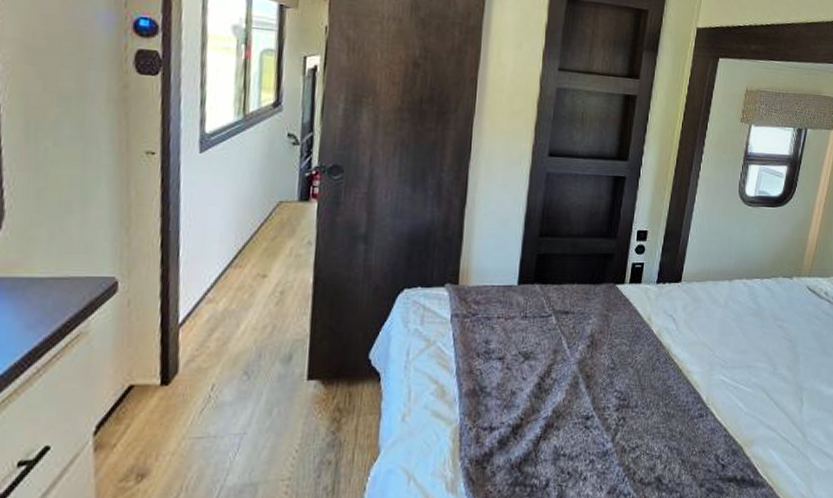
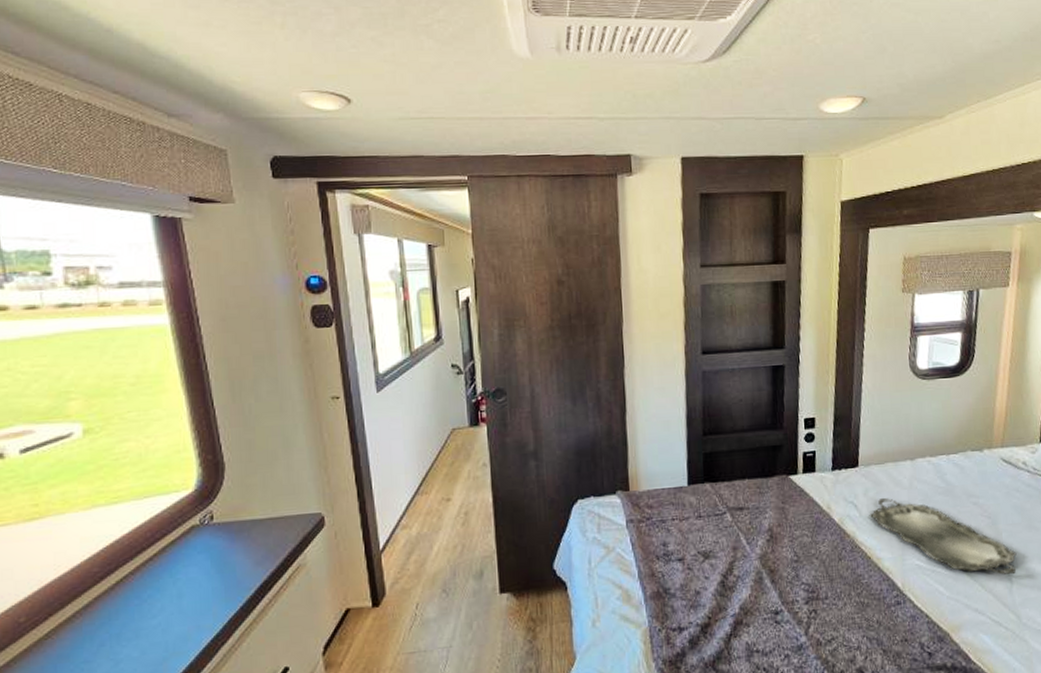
serving tray: none [685,313,810,396] -> present [869,497,1017,575]

